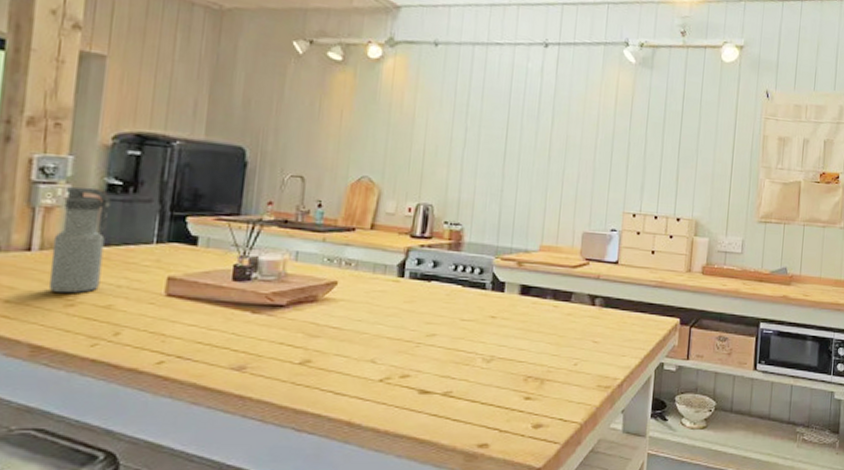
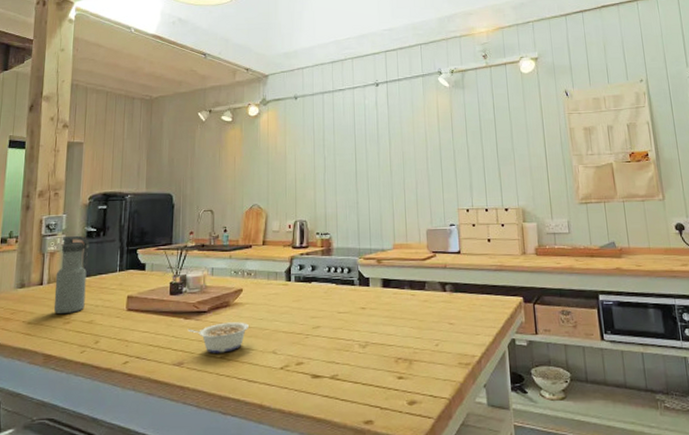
legume: none [256,321,342,358] -> present [188,322,249,353]

